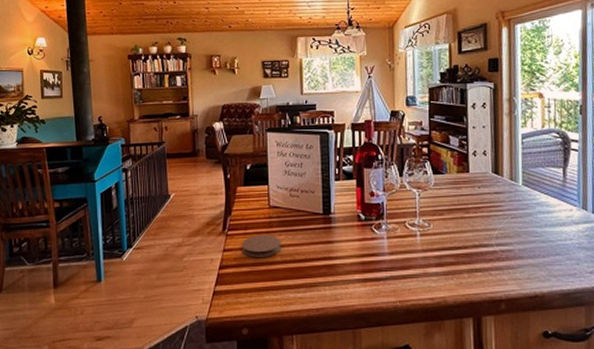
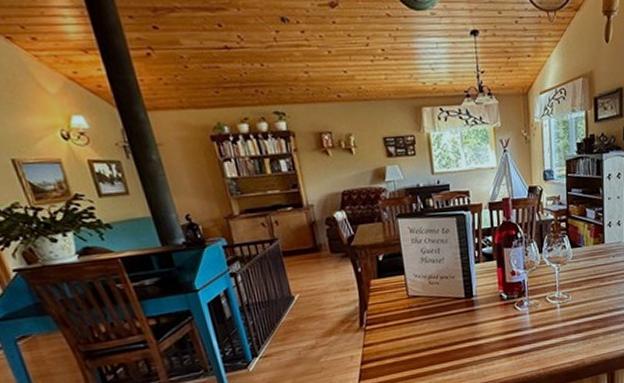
coaster: present [241,234,281,257] -> none [382,324,424,349]

